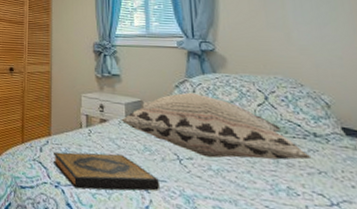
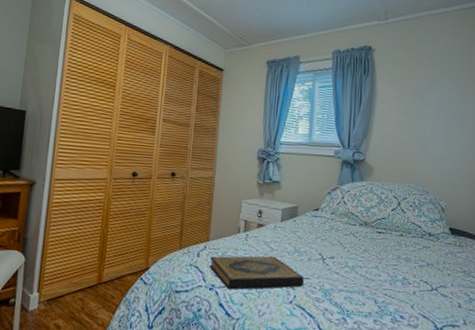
decorative pillow: present [121,92,312,160] -> none [276,198,425,257]

